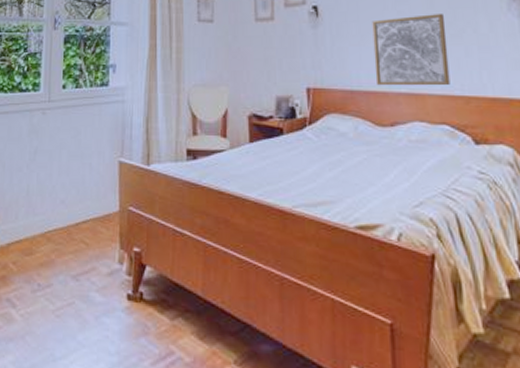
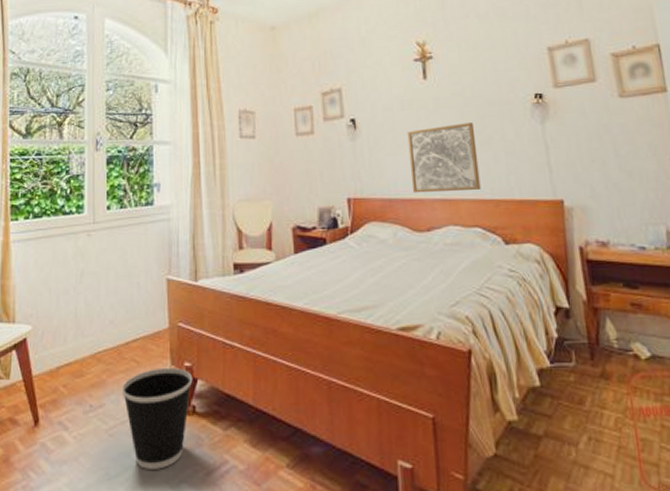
wastebasket: none [69,251,142,355] -> present [121,367,193,469]

